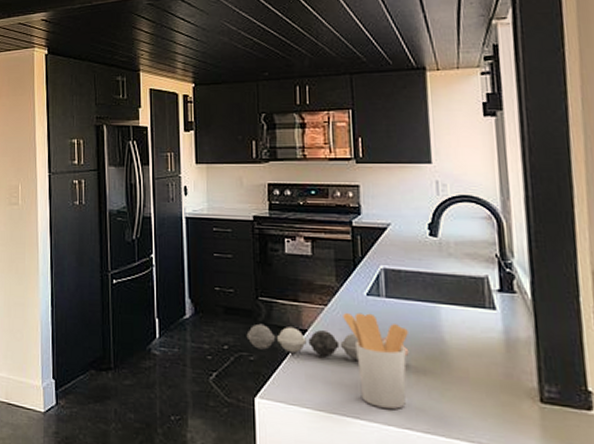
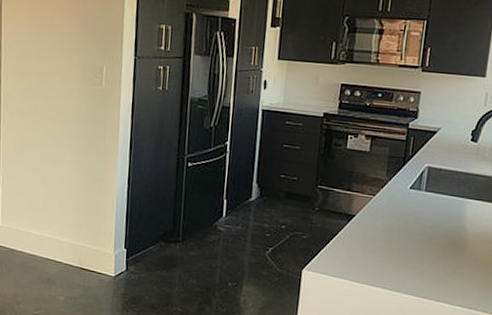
decorative ball: present [246,323,409,360] -> none [302,208,436,242]
utensil holder: present [343,312,408,409] -> none [387,203,438,282]

